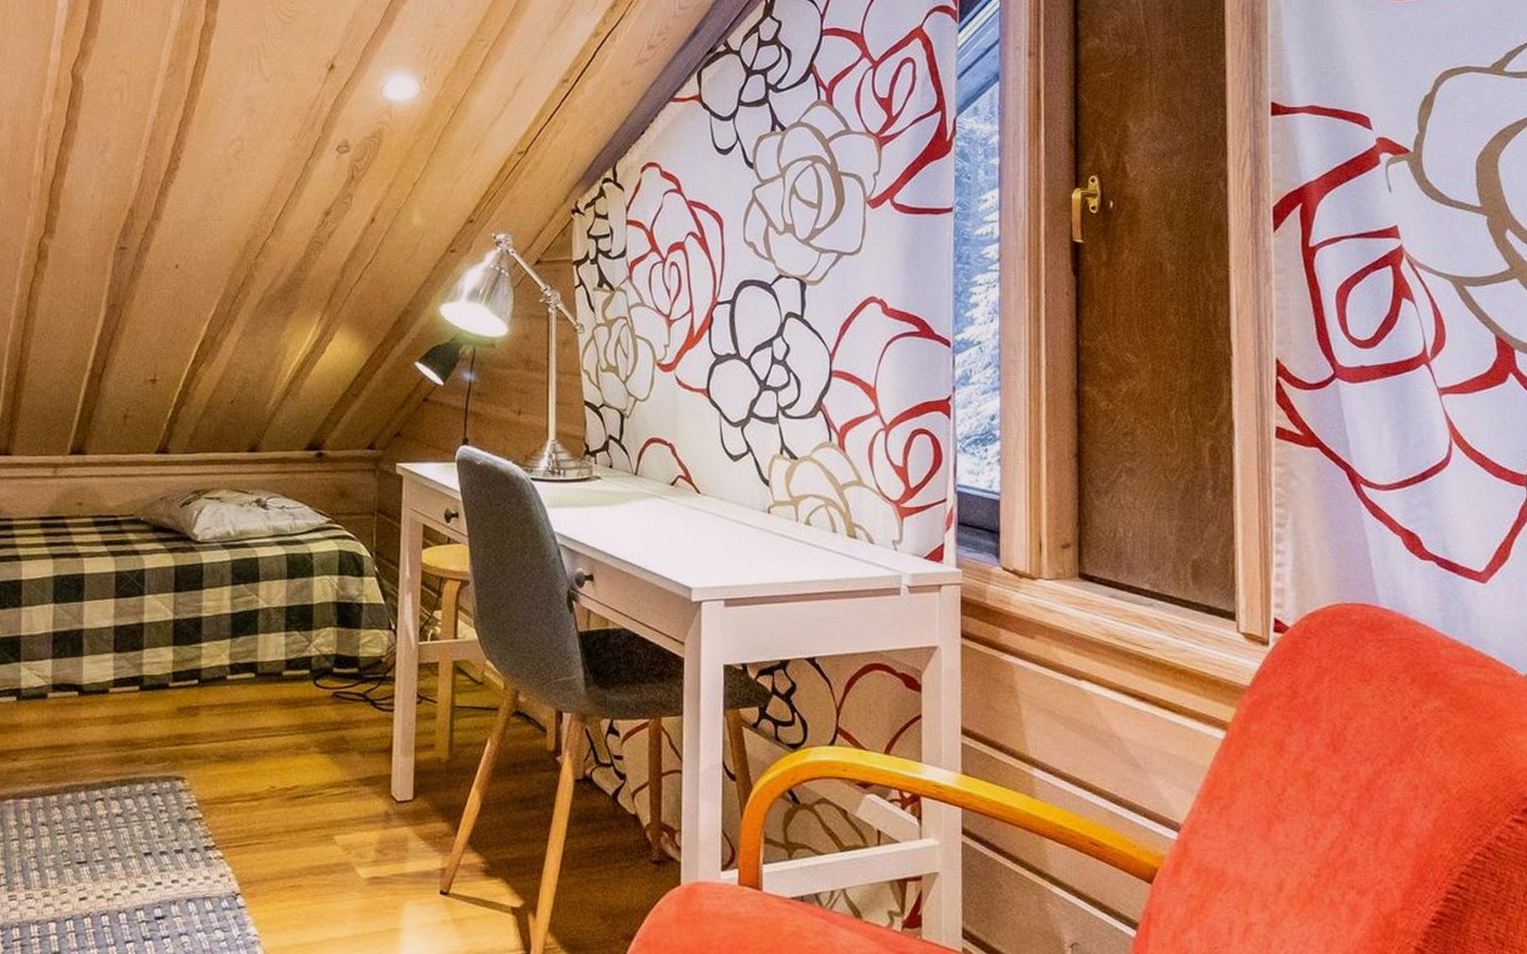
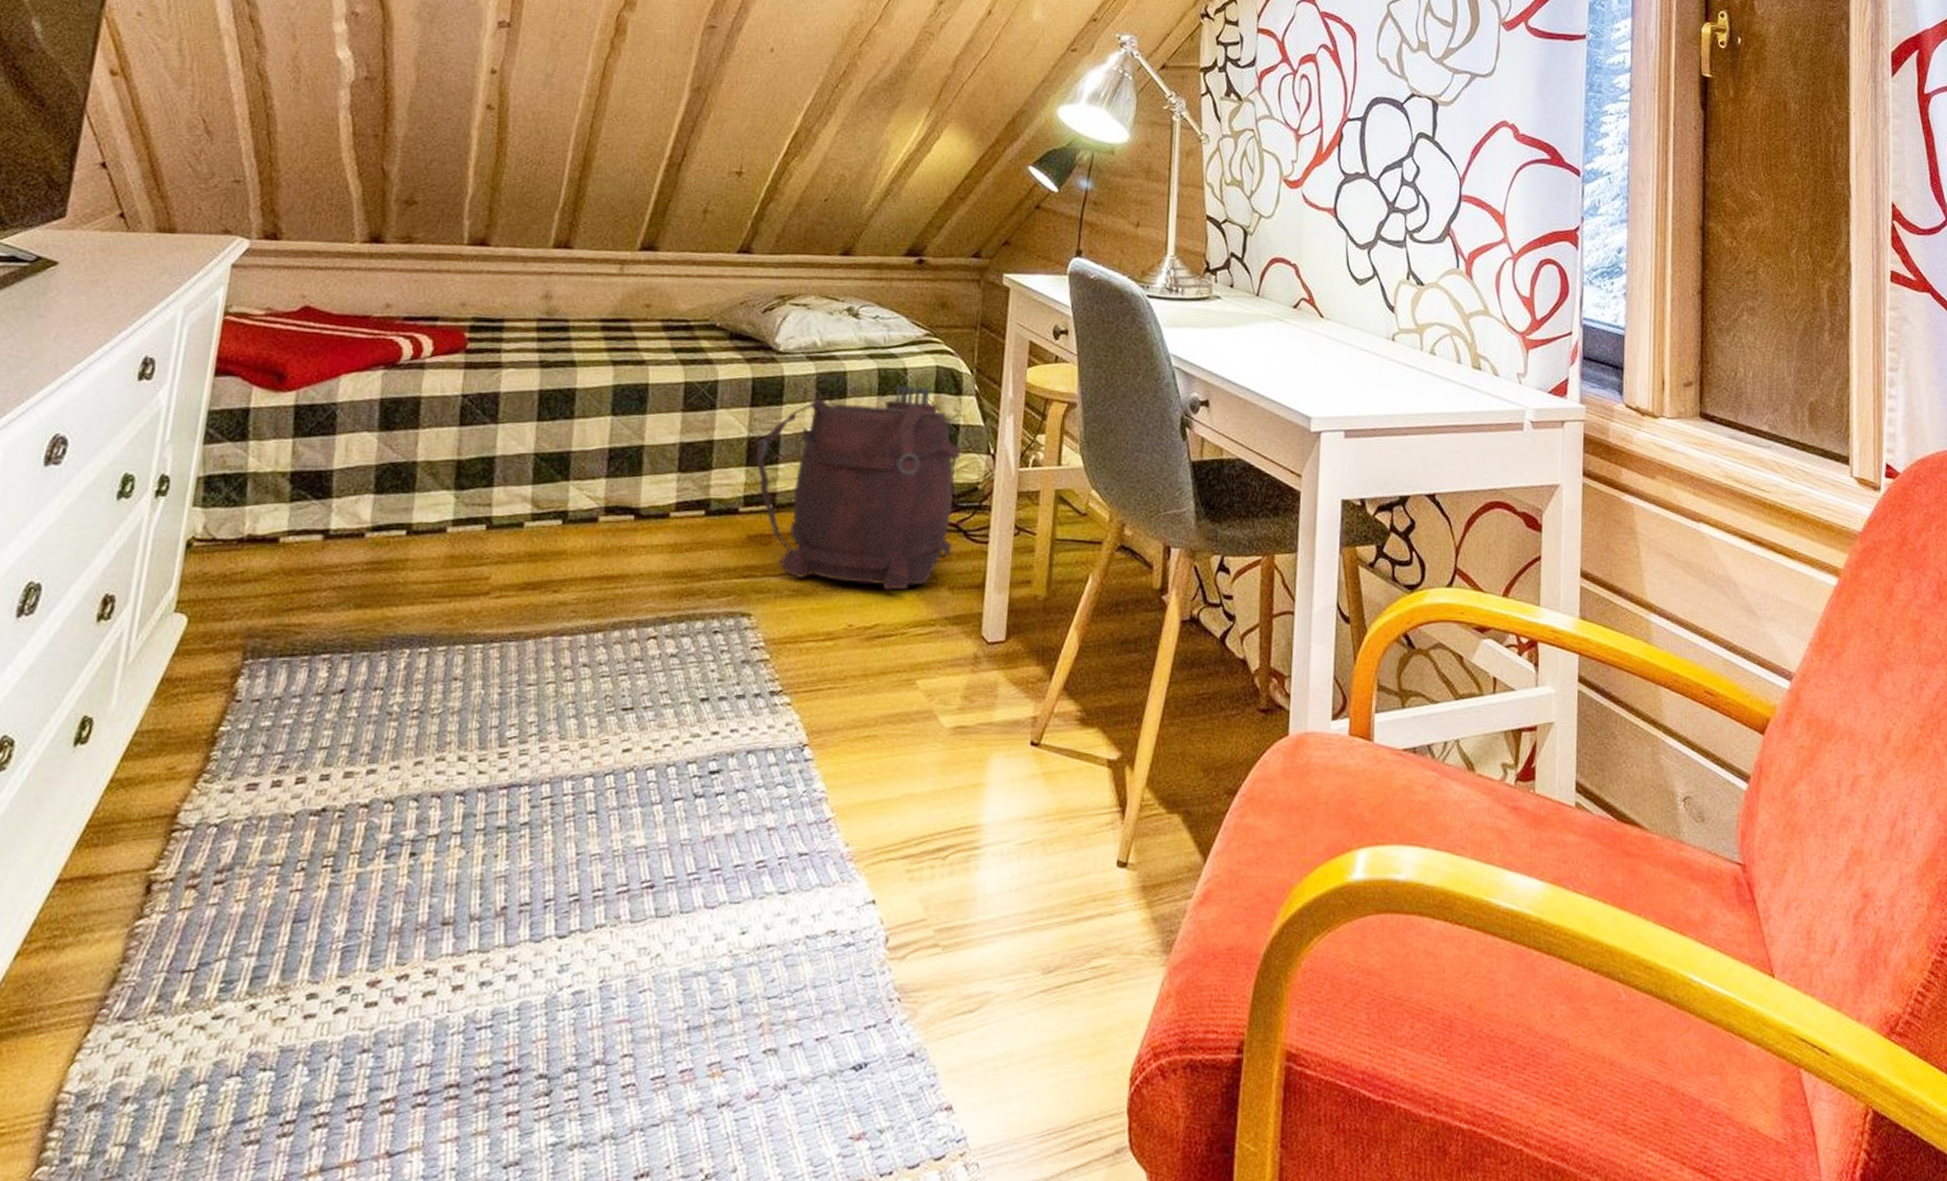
backpack: none [181,568,365,755] -> present [755,384,961,590]

